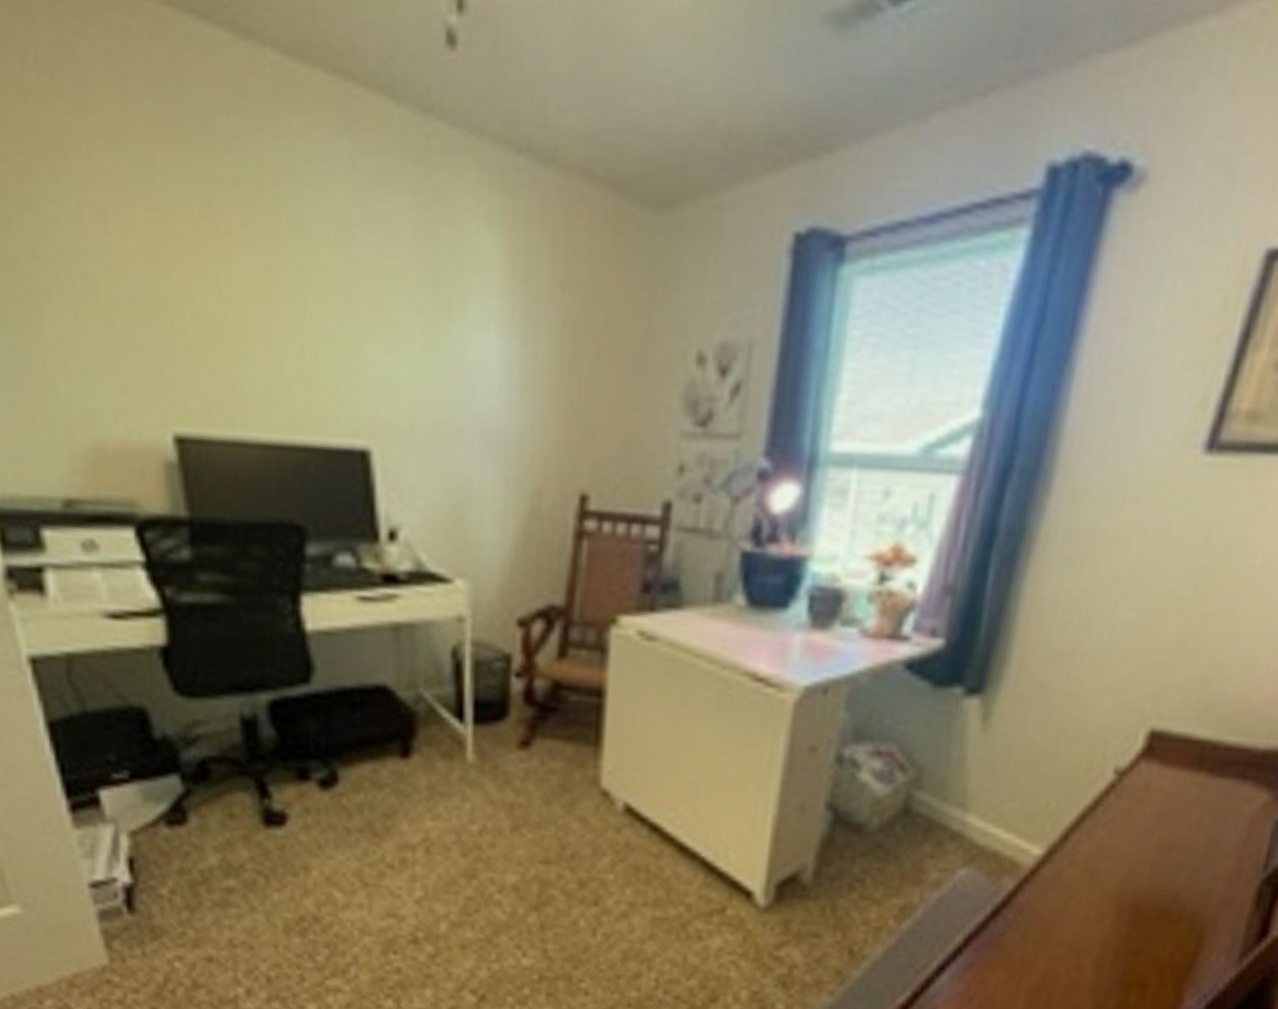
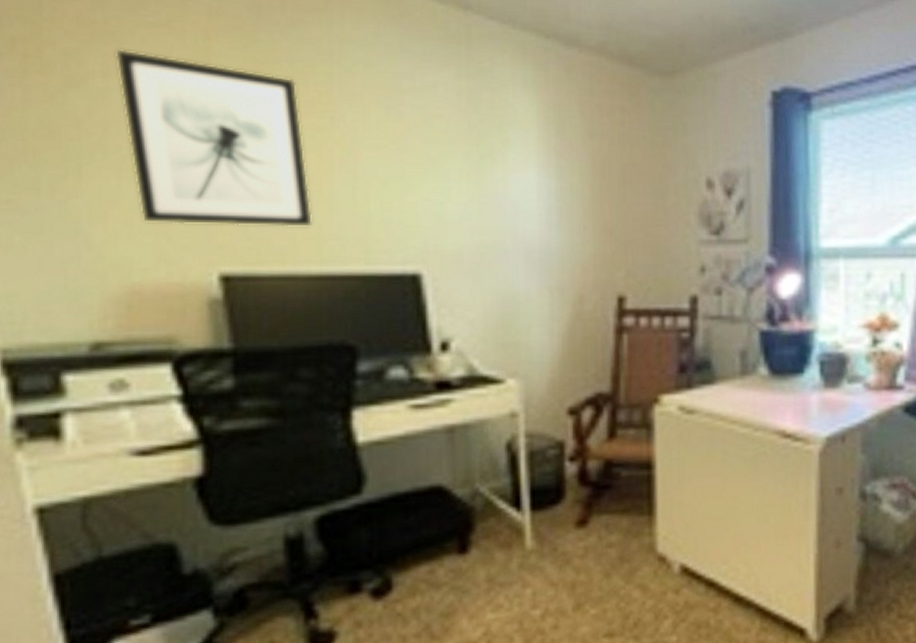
wall art: none [65,165,262,388] -> present [116,49,314,228]

